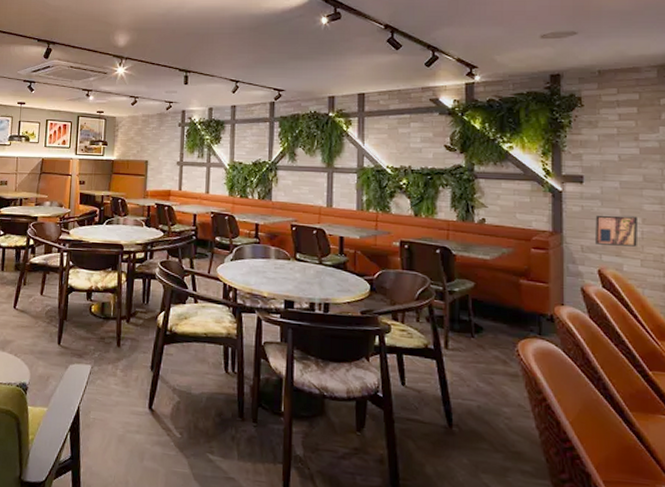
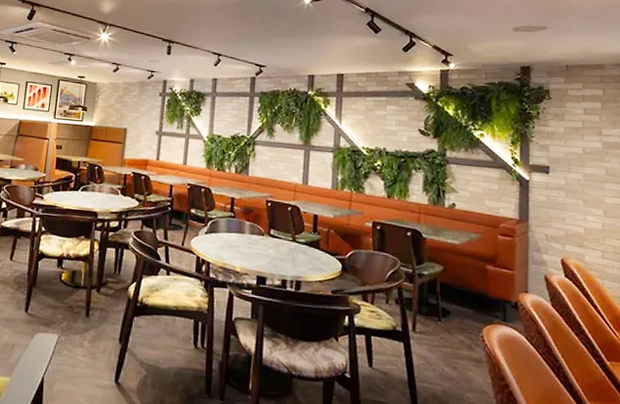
wall art: present [595,215,637,247] -> none [559,206,599,238]

